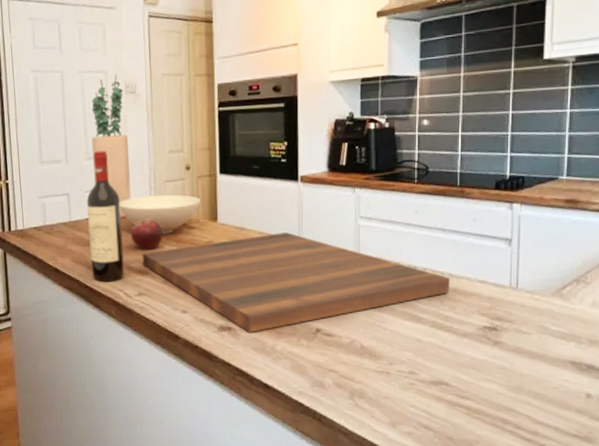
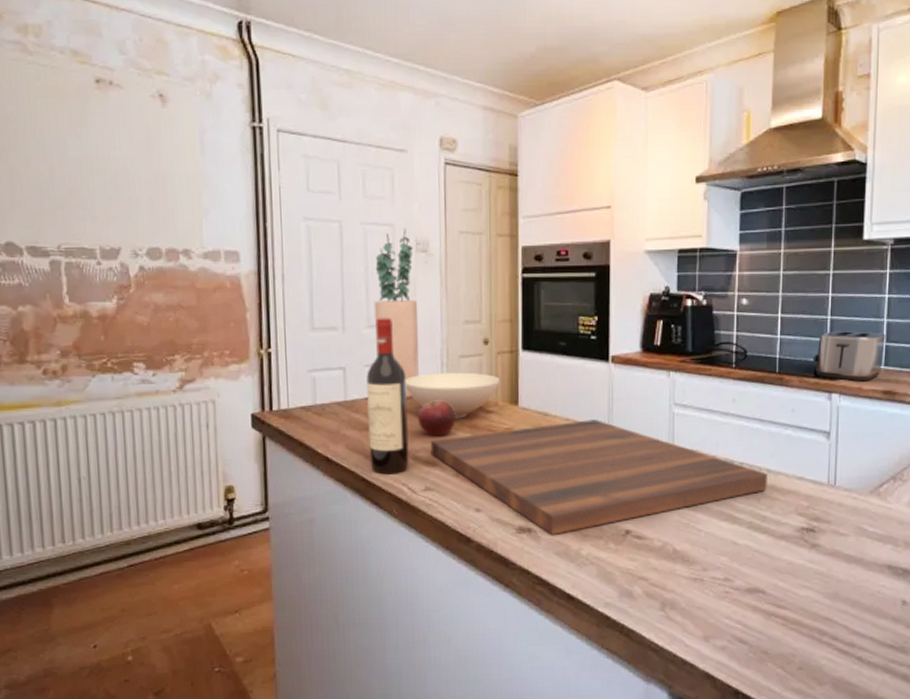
toaster: none [493,144,567,192] -> present [812,330,885,382]

